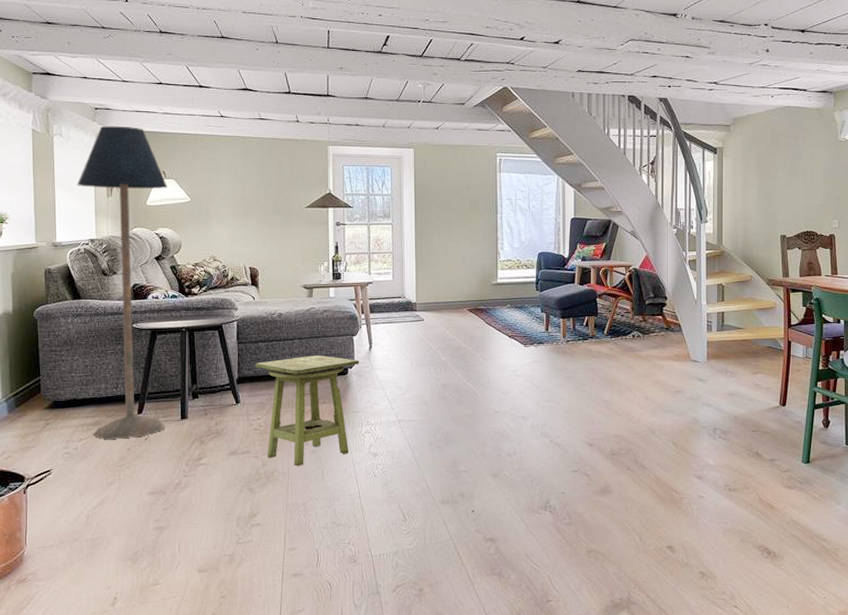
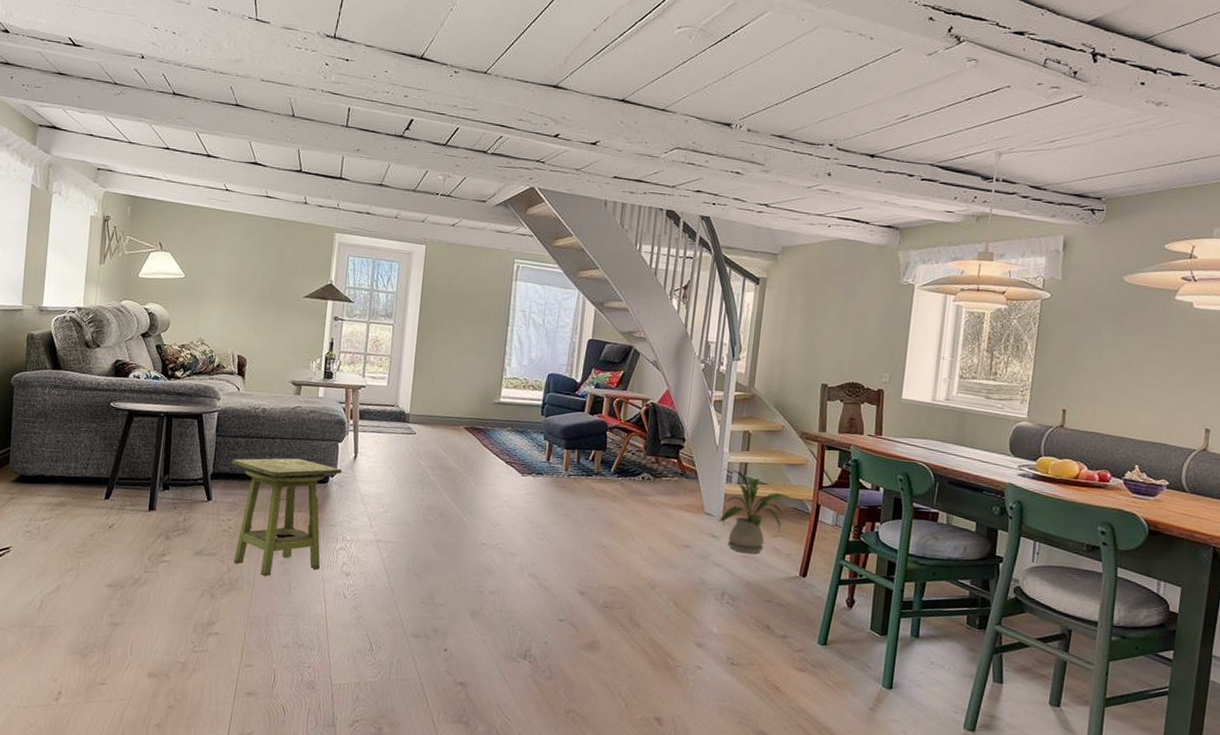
floor lamp: present [76,126,167,440] -> none [56,188,162,524]
house plant: none [704,318,770,392] -> present [718,467,797,554]

